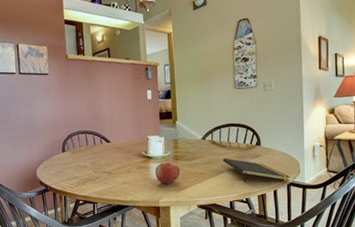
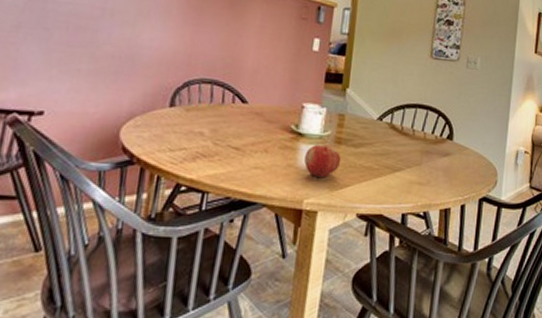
notepad: present [222,158,291,183] -> none [400,150,484,194]

